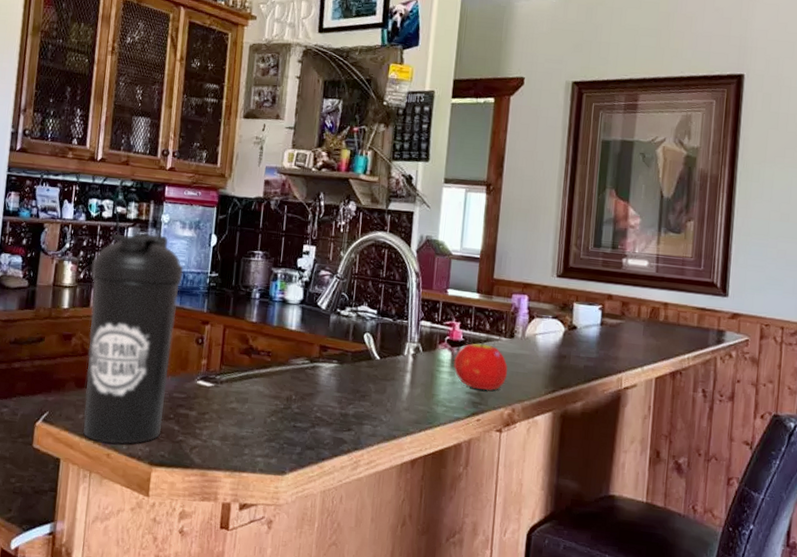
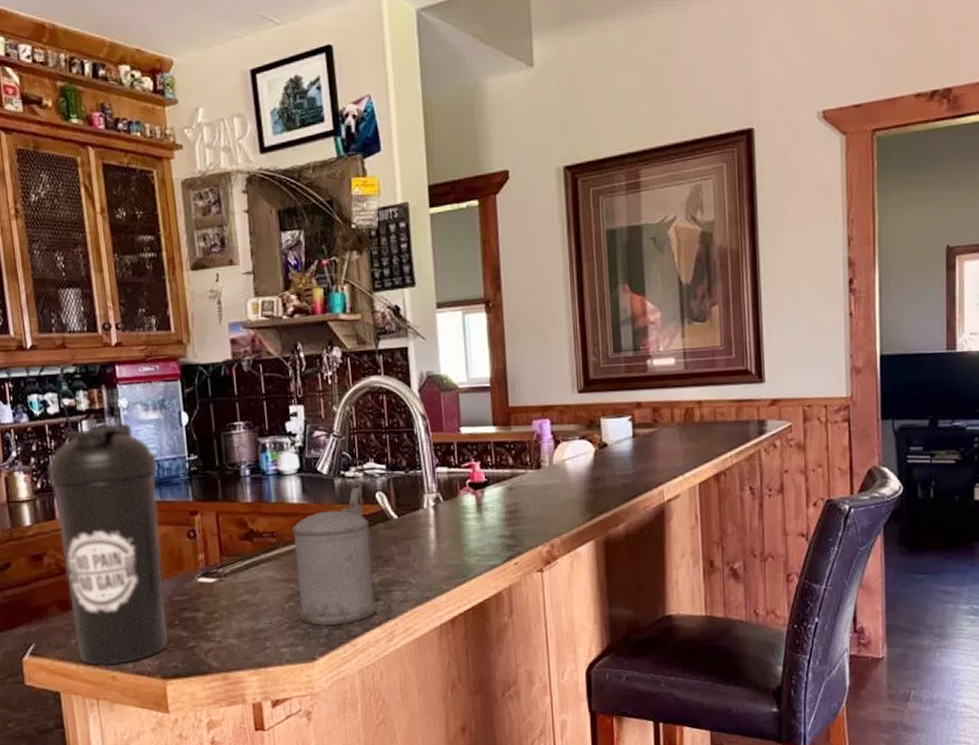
beer stein: none [277,325,354,447] -> present [292,487,377,626]
fruit: present [453,340,508,391] -> none [479,476,541,531]

